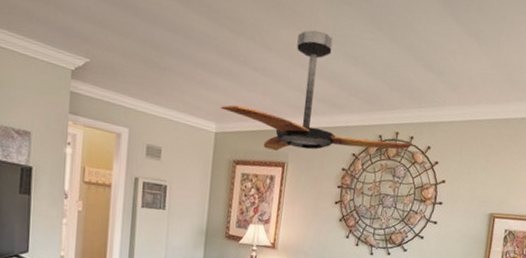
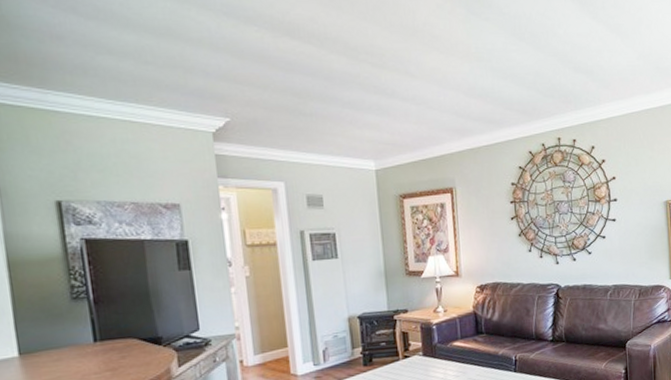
ceiling fan: present [221,30,413,151] -> none [377,50,577,178]

